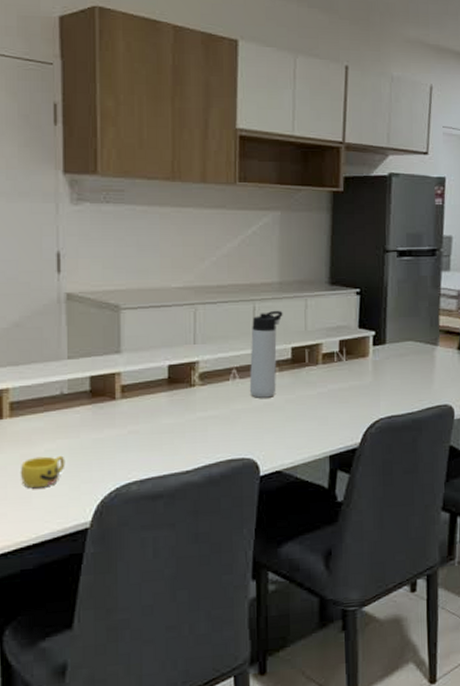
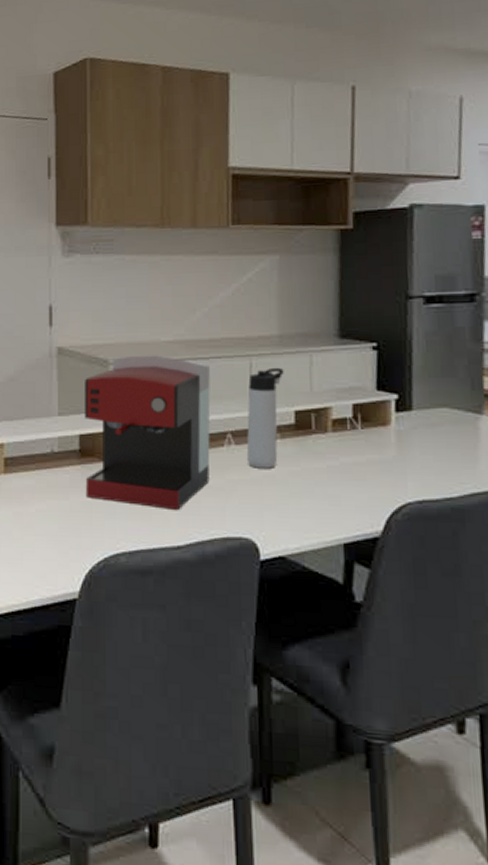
cup: present [20,455,65,489] -> none [12,516,55,550]
coffee maker: none [94,300,218,440] -> present [84,355,211,511]

